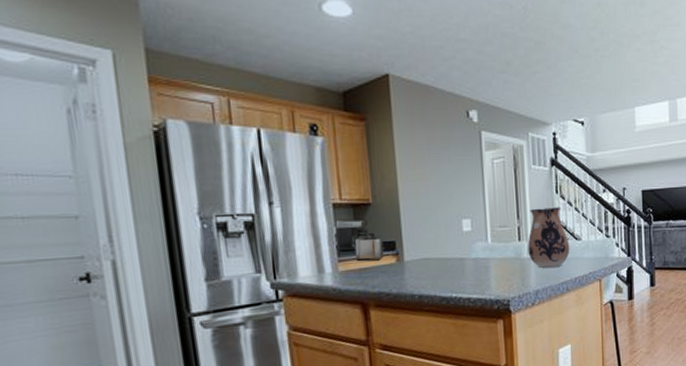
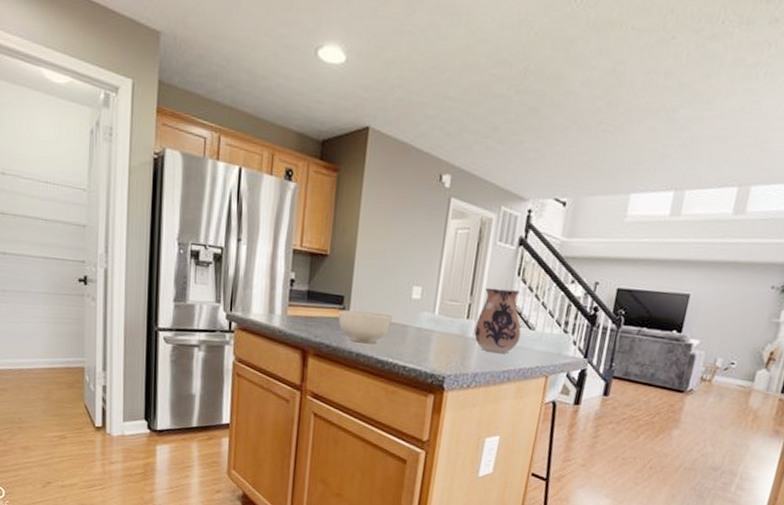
coffee maker: present [335,218,375,252] -> none [289,265,326,298]
toaster: present [355,236,385,262] -> none [304,286,334,313]
bowl: none [392,251,449,285] -> present [338,309,393,344]

